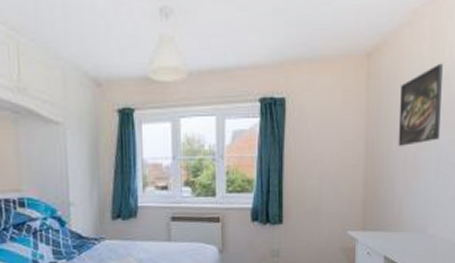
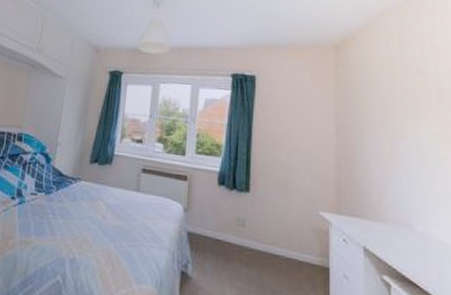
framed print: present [398,63,444,146] -> none [370,59,418,133]

